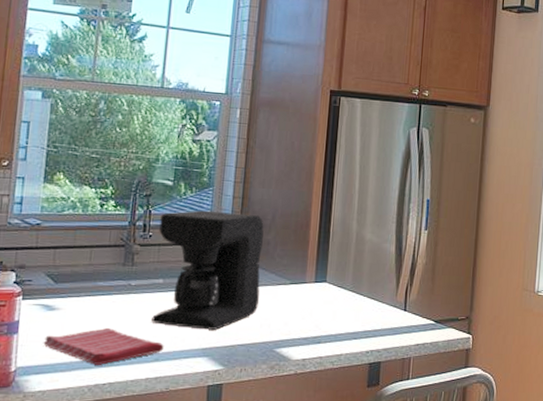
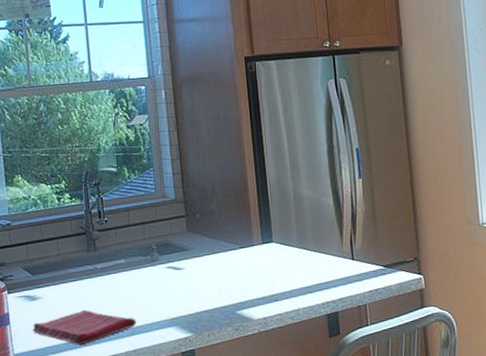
coffee maker: present [151,210,264,330] -> none [112,188,214,302]

